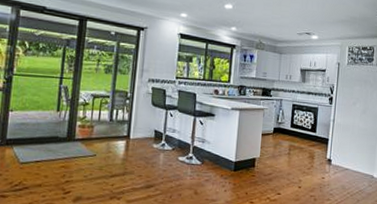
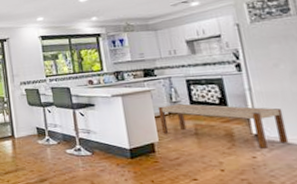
bench: none [264,124,350,171] -> present [157,103,289,148]

